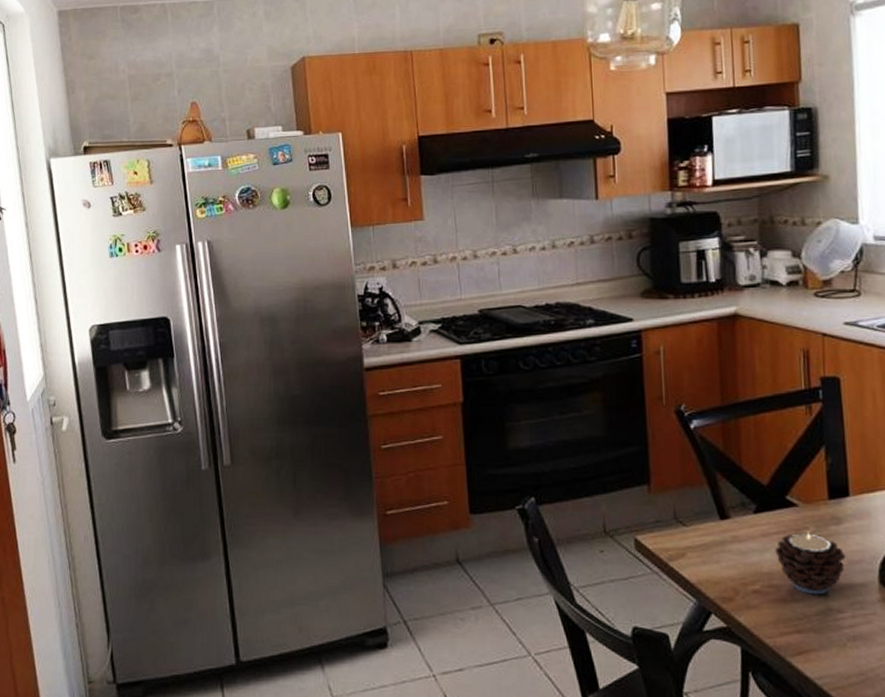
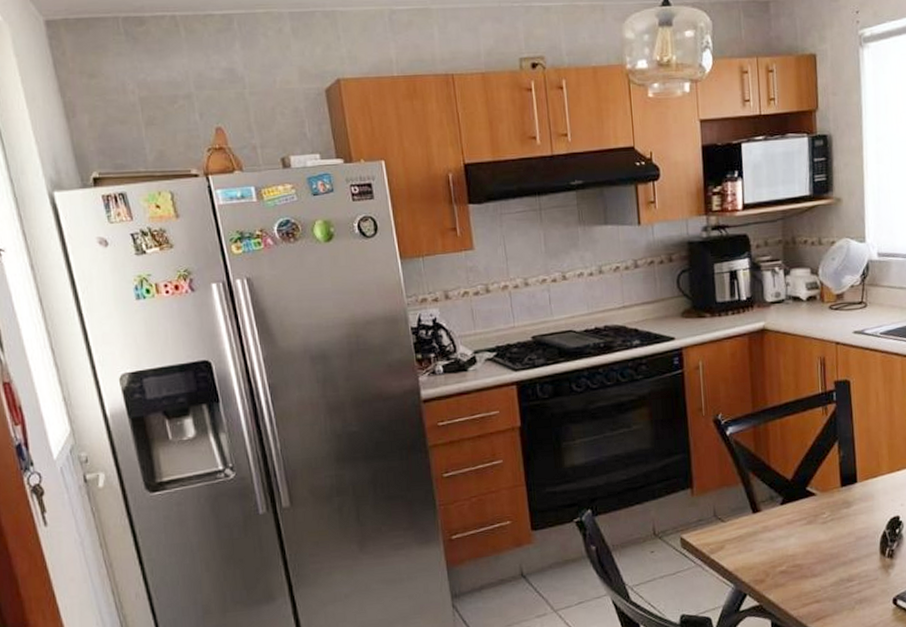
candle: present [775,532,846,595] -> none [798,516,854,569]

